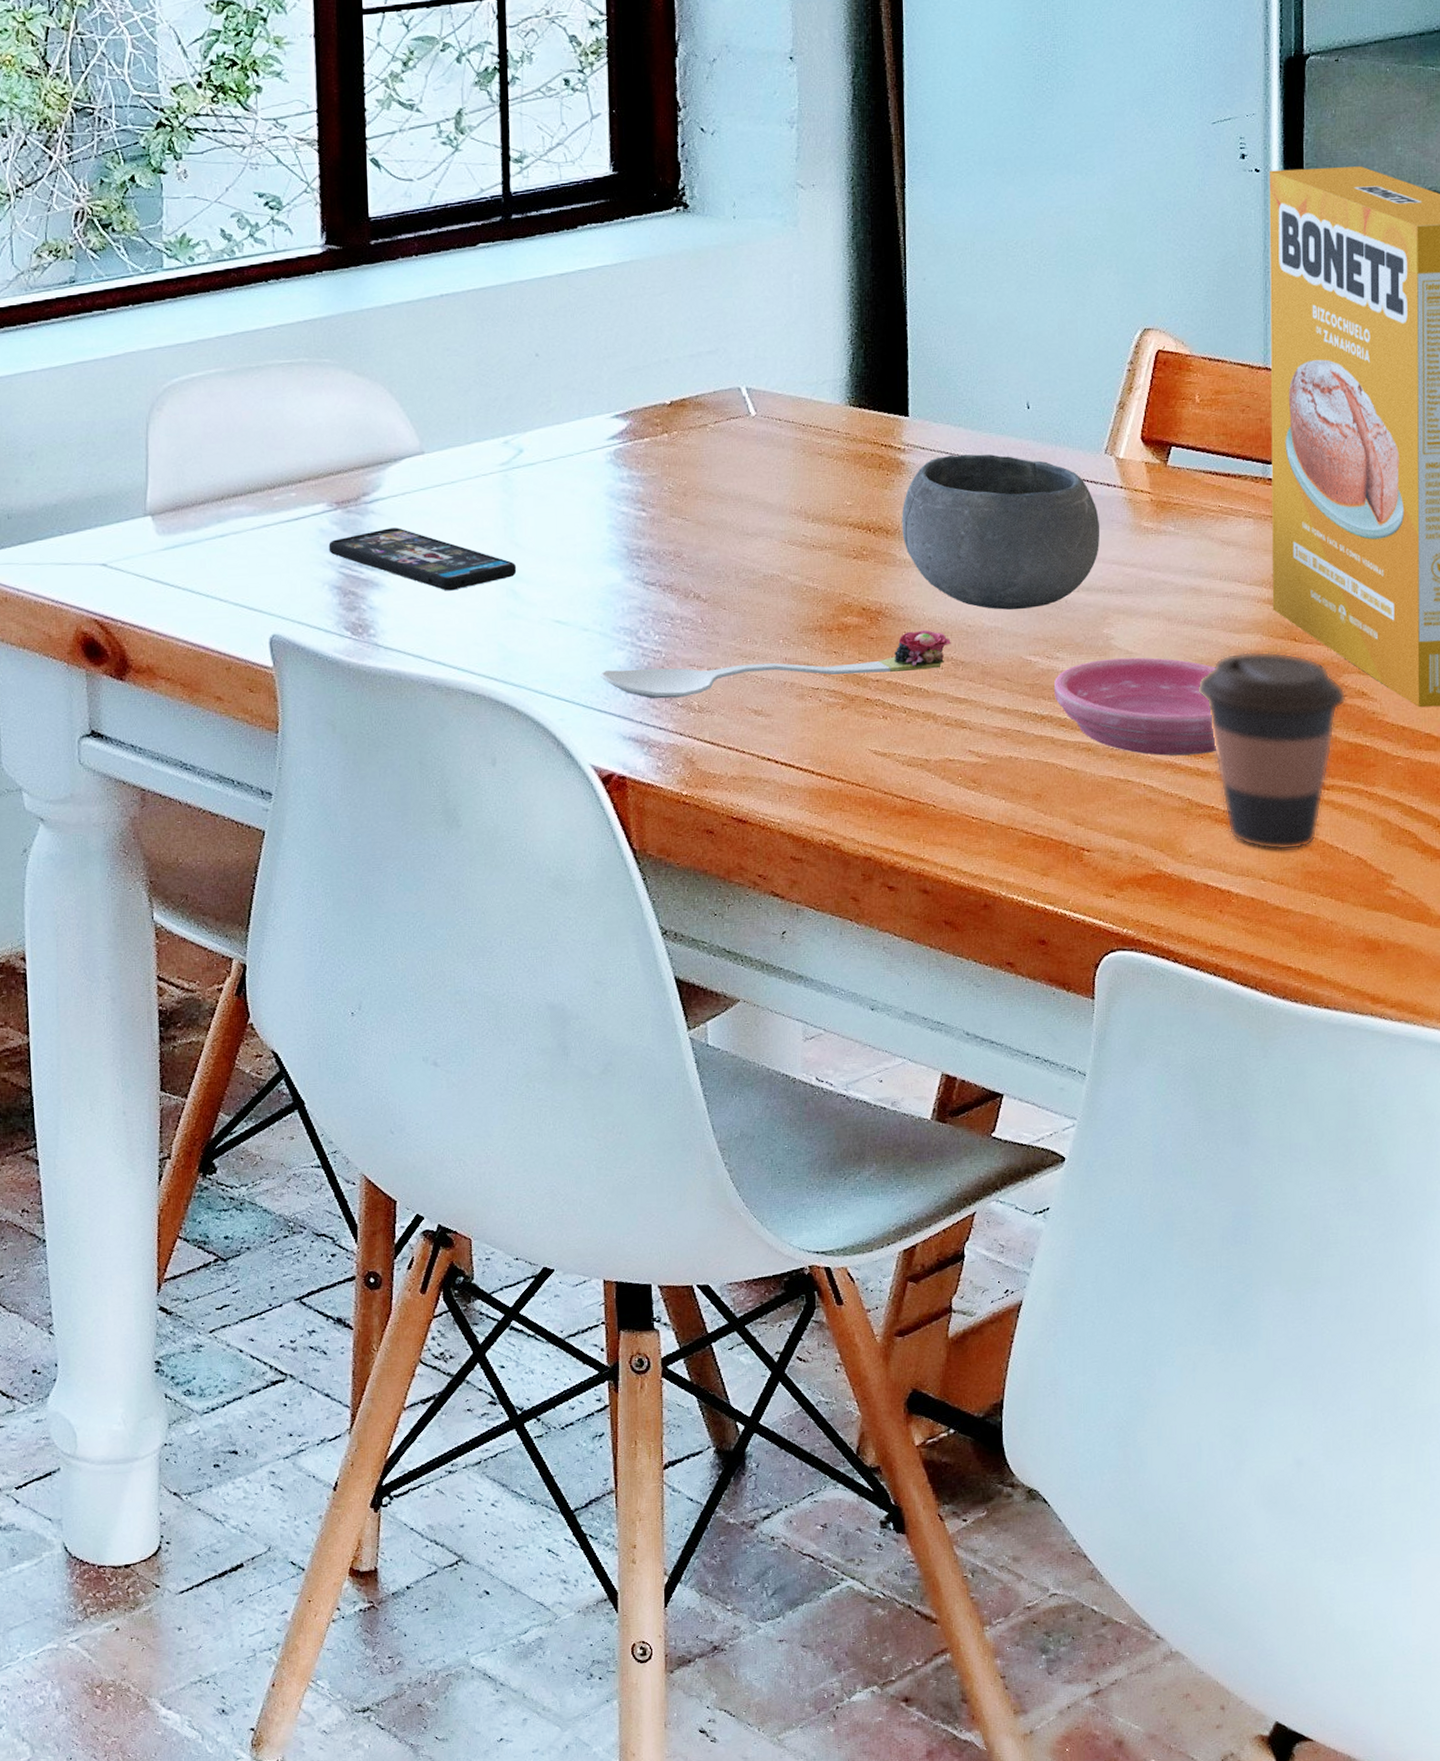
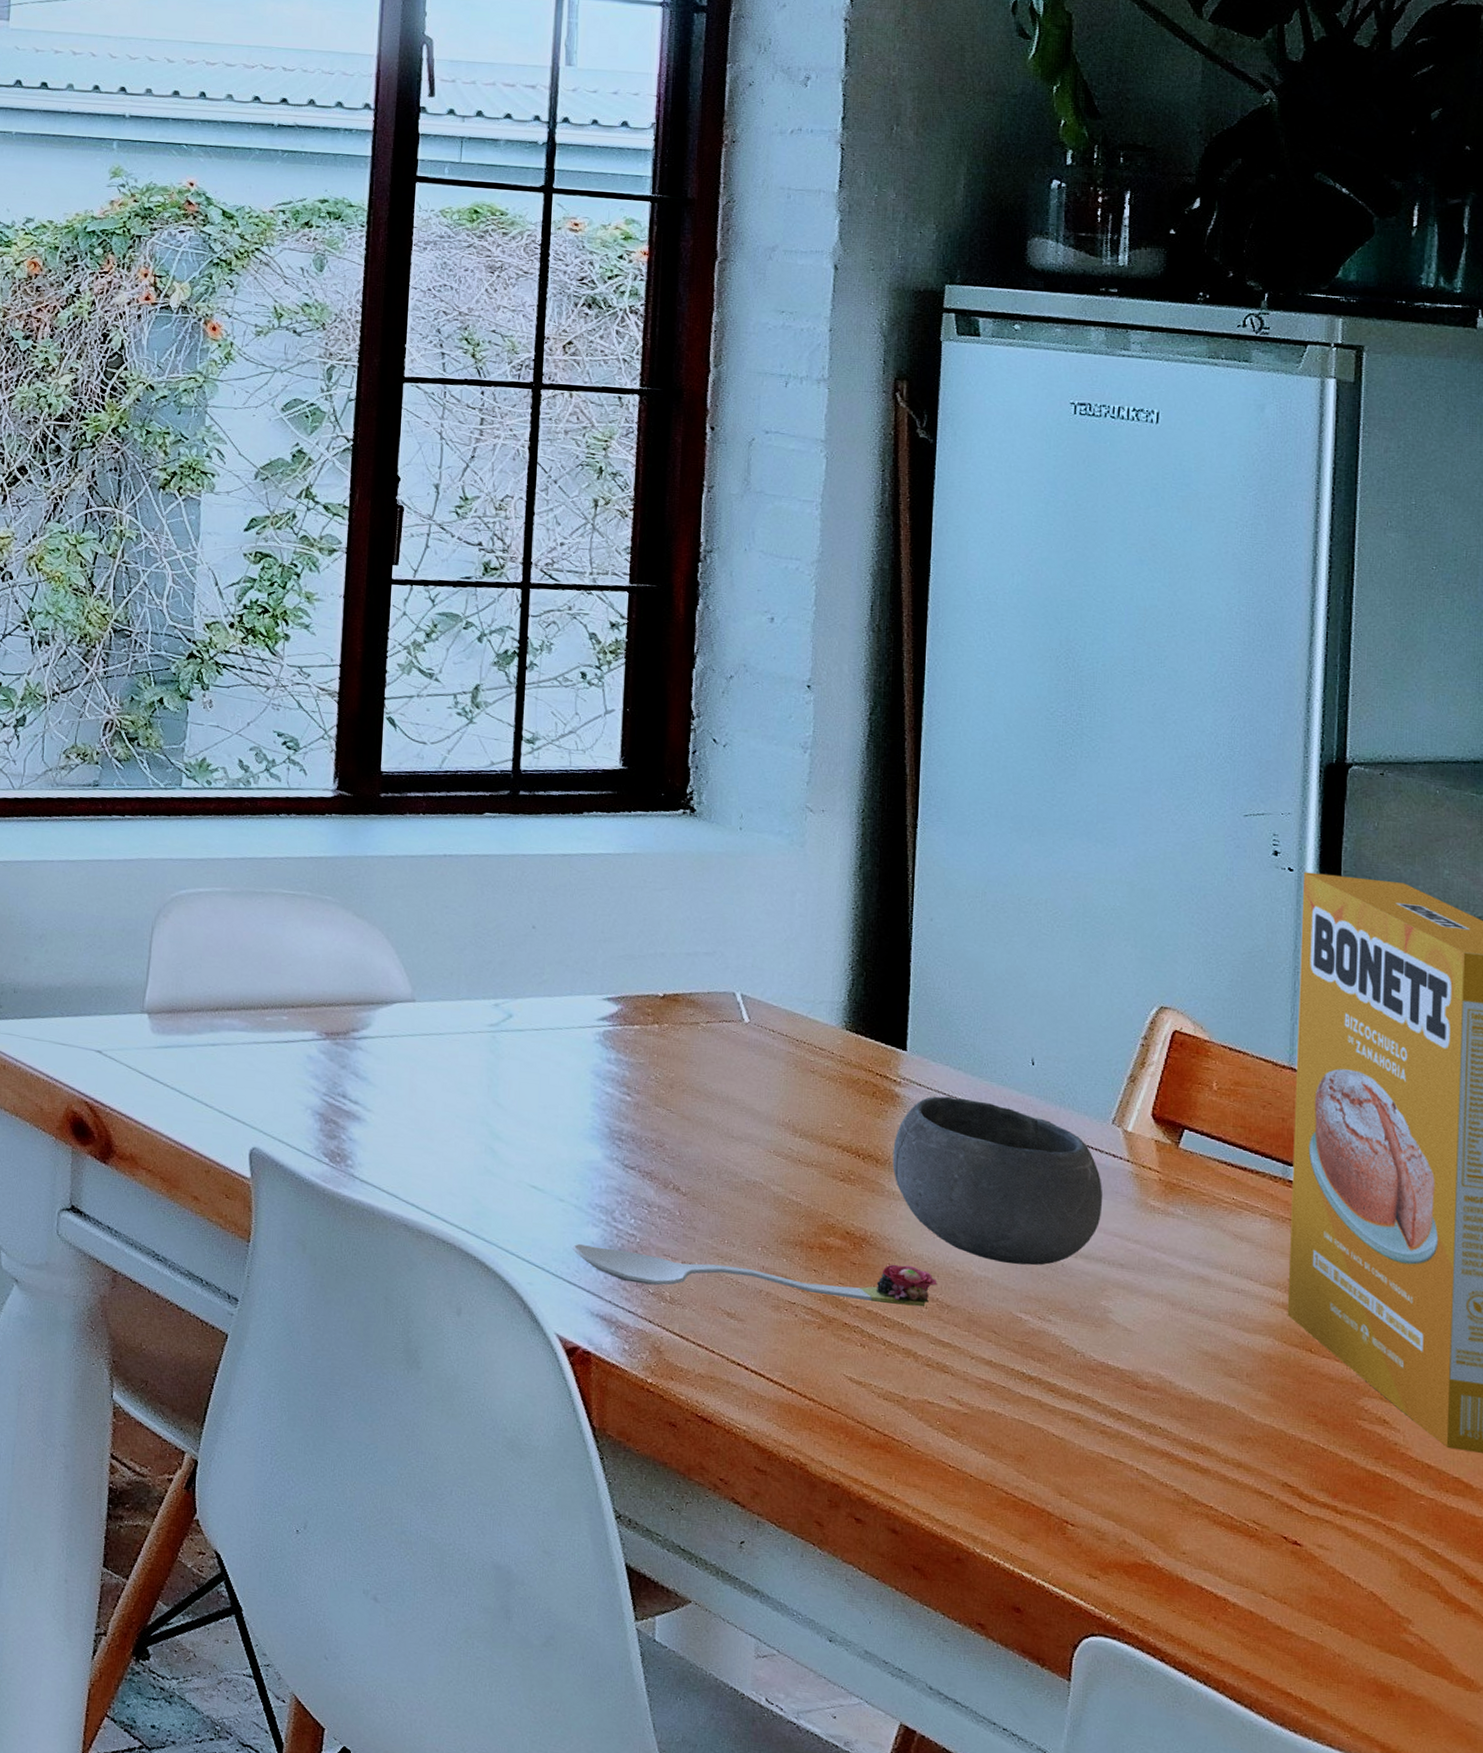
smartphone: present [328,527,517,591] -> none [314,1066,497,1138]
saucer: present [1054,657,1216,756] -> none [1045,1331,1222,1453]
coffee cup: present [1199,651,1346,851] -> none [1202,1351,1366,1571]

